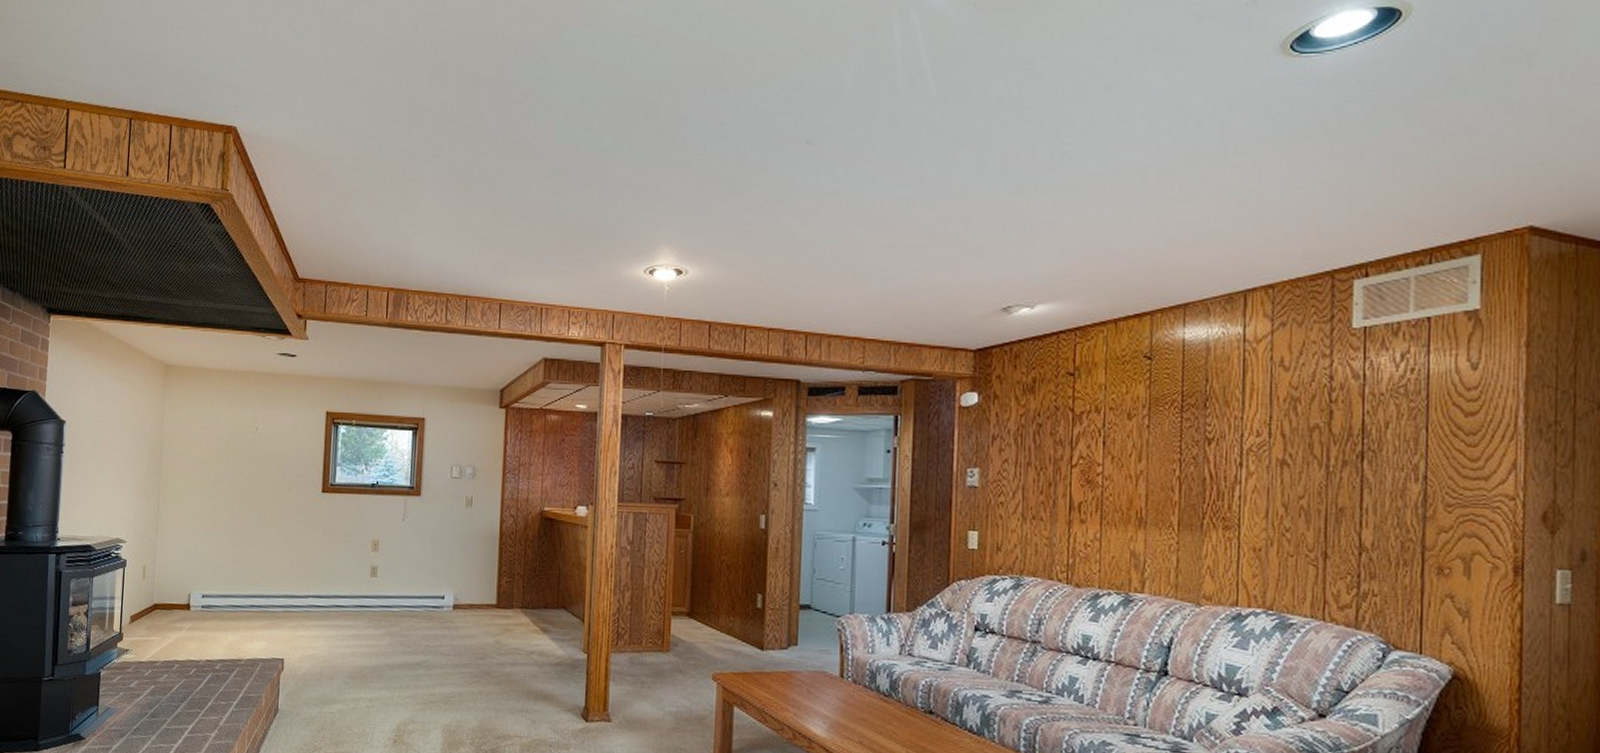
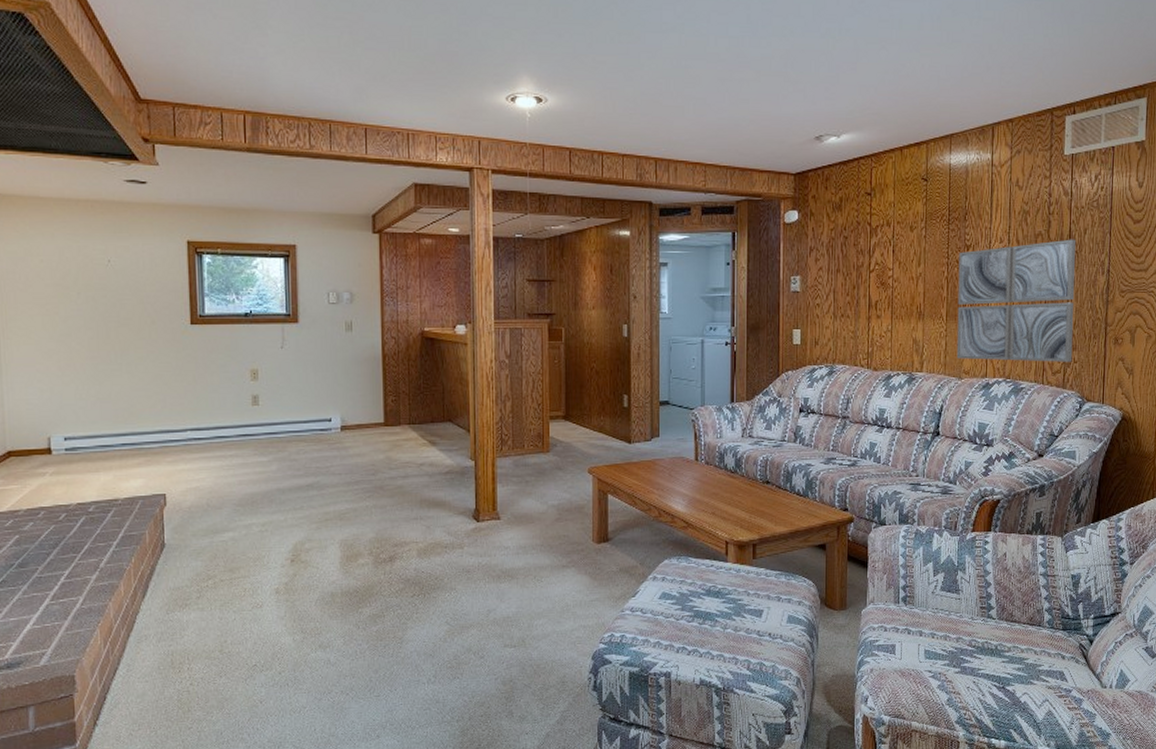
wall art: none [1193,434,1373,595] -> present [956,239,1077,362]

